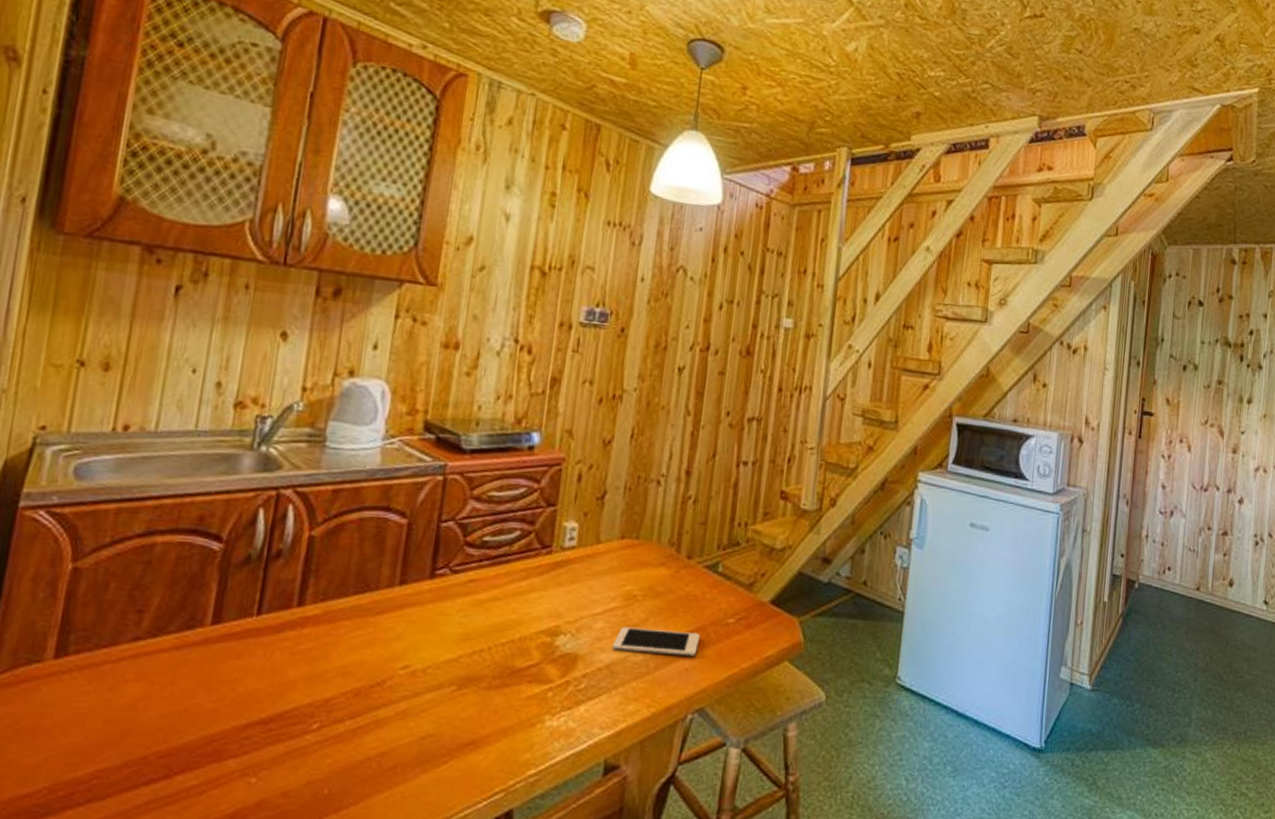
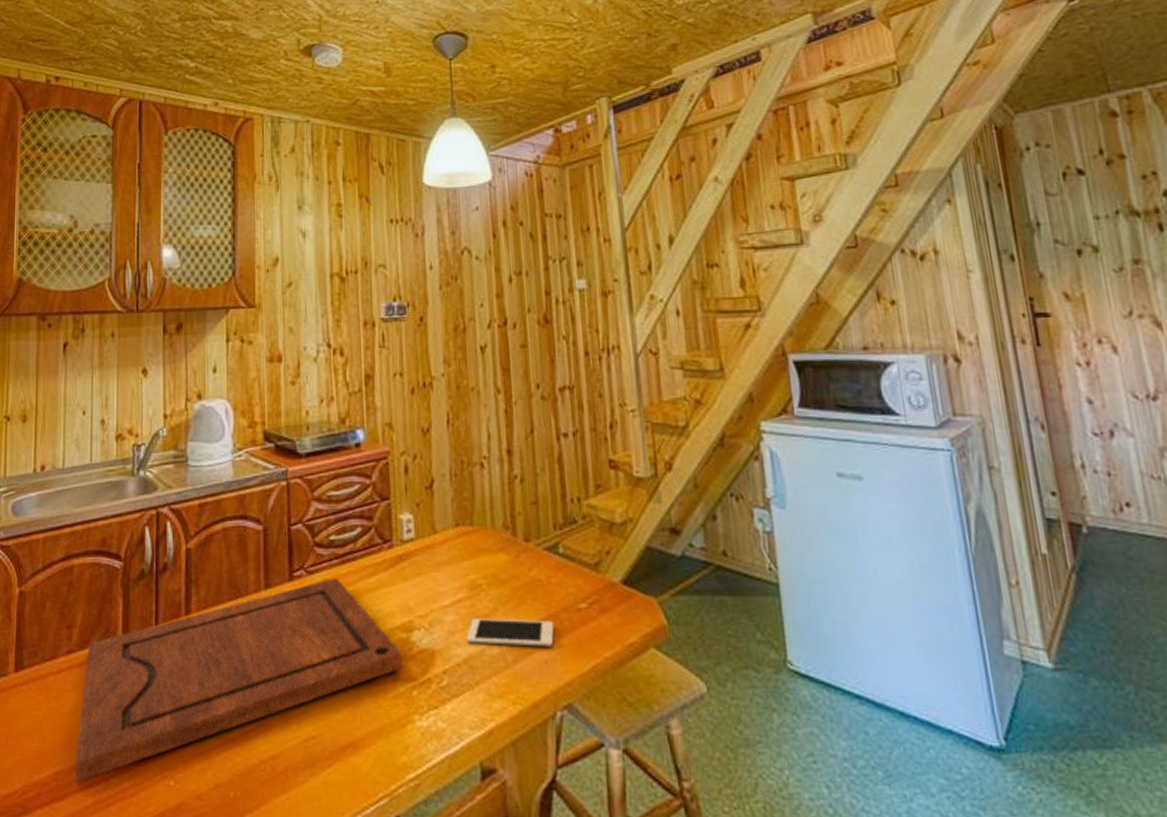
cutting board: none [125,579,542,780] -> present [76,578,402,782]

